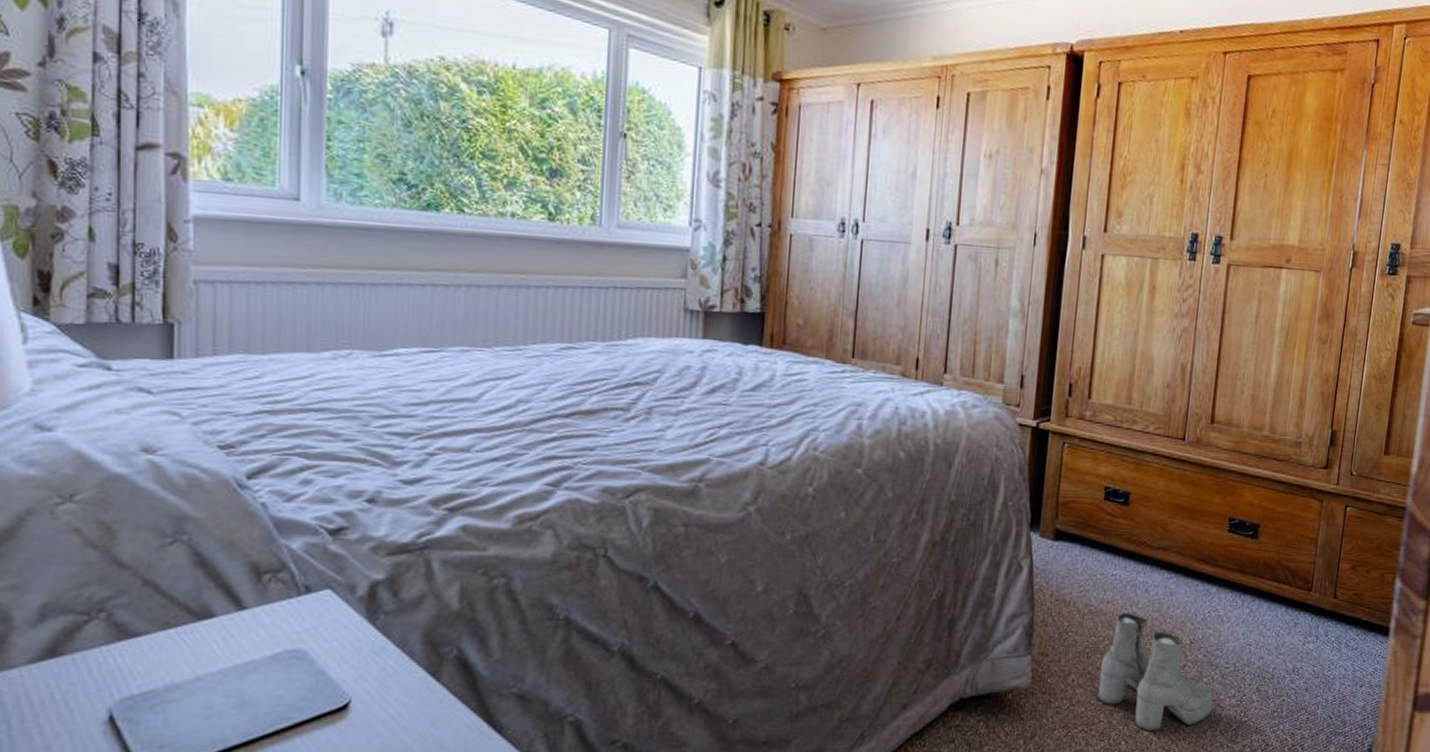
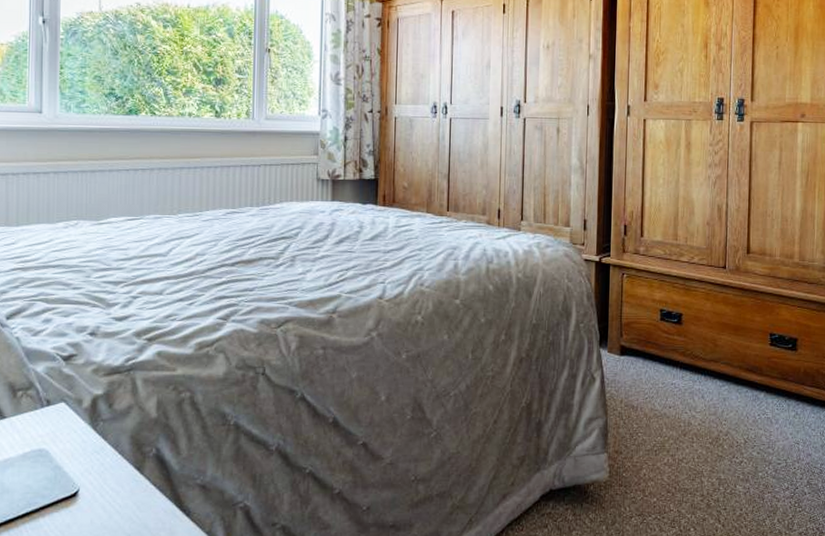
boots: present [1098,613,1213,732] -> none [667,416,769,520]

